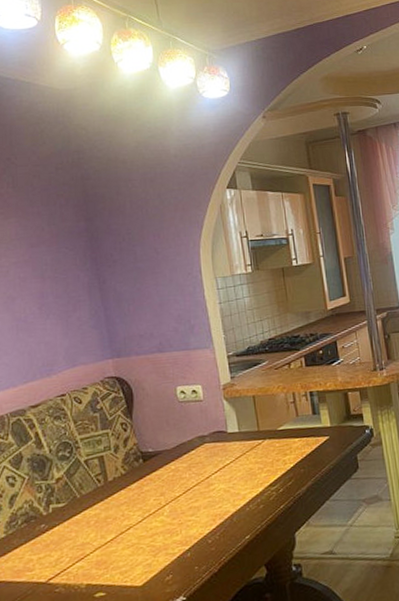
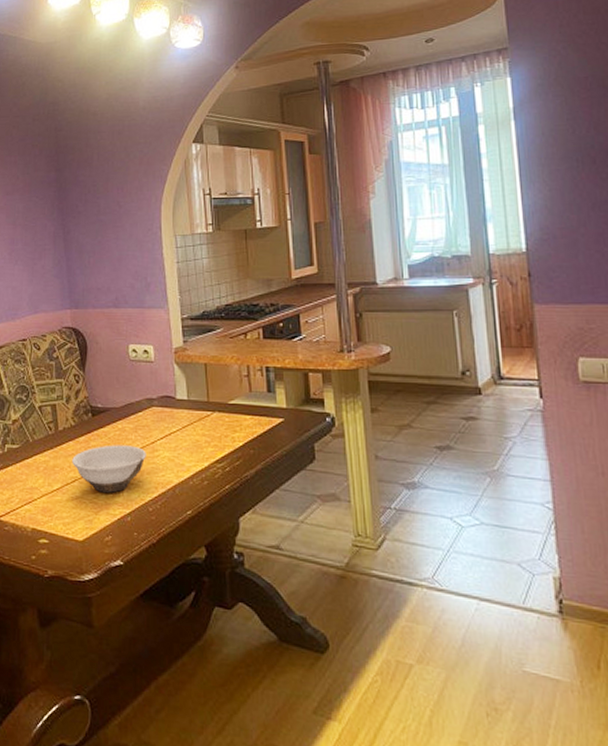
bowl: none [125,483,202,535] -> present [72,445,146,493]

